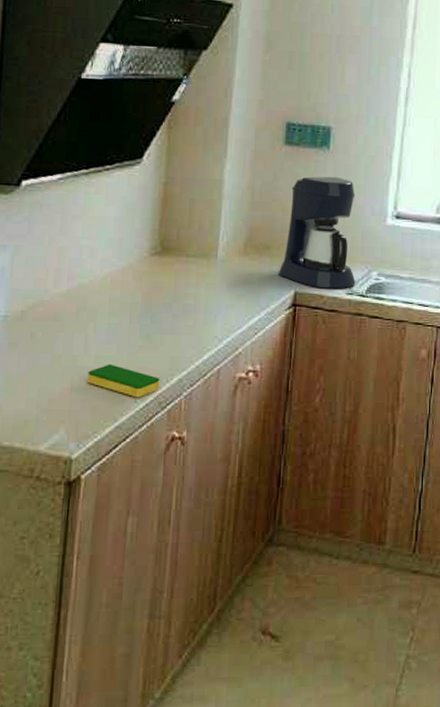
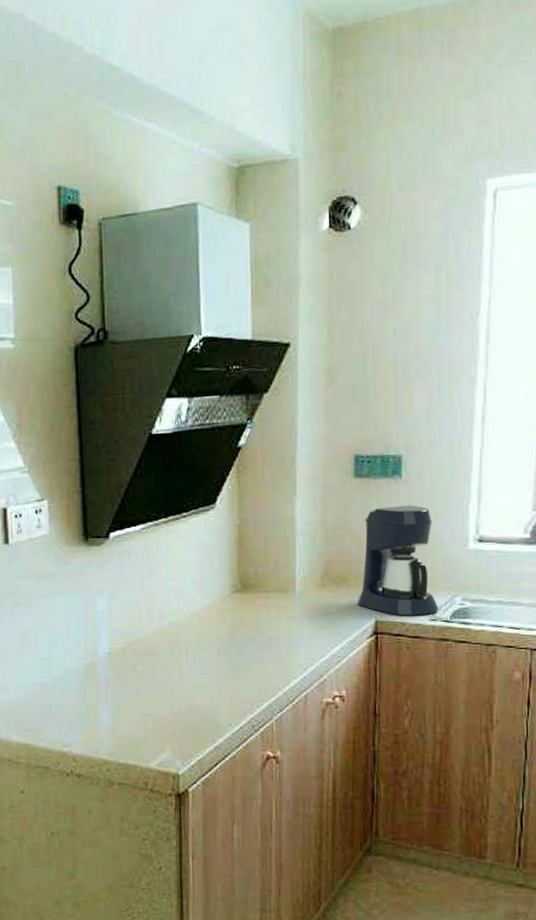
dish sponge: present [87,364,160,398] -> none [185,692,252,722]

